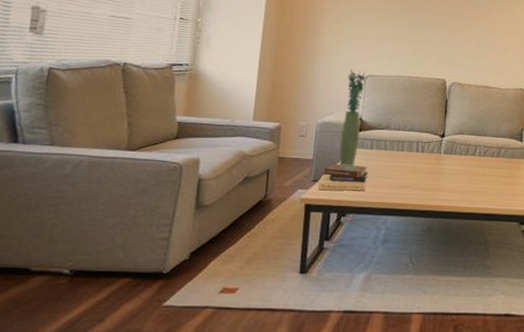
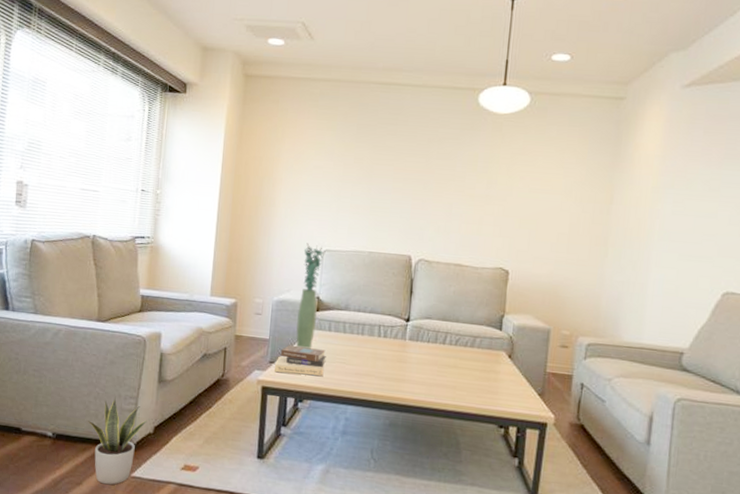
potted plant: none [111,225,185,318] -> present [86,396,150,485]

